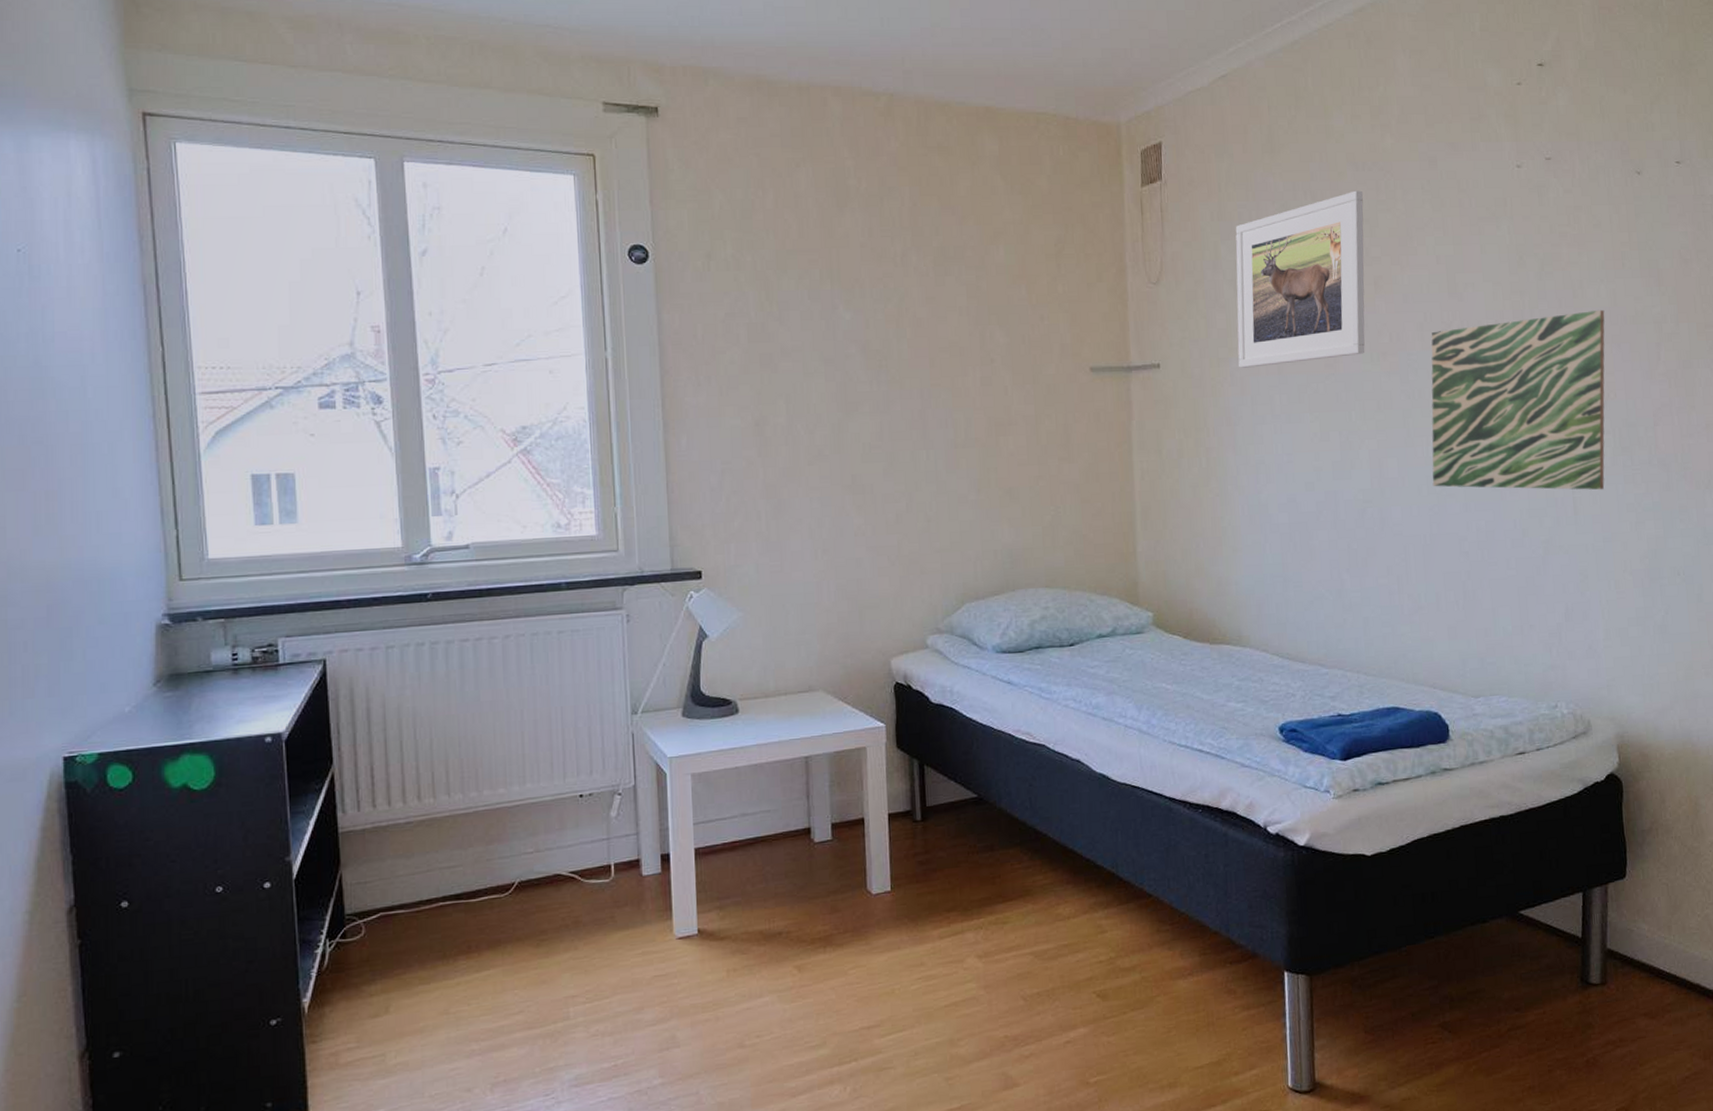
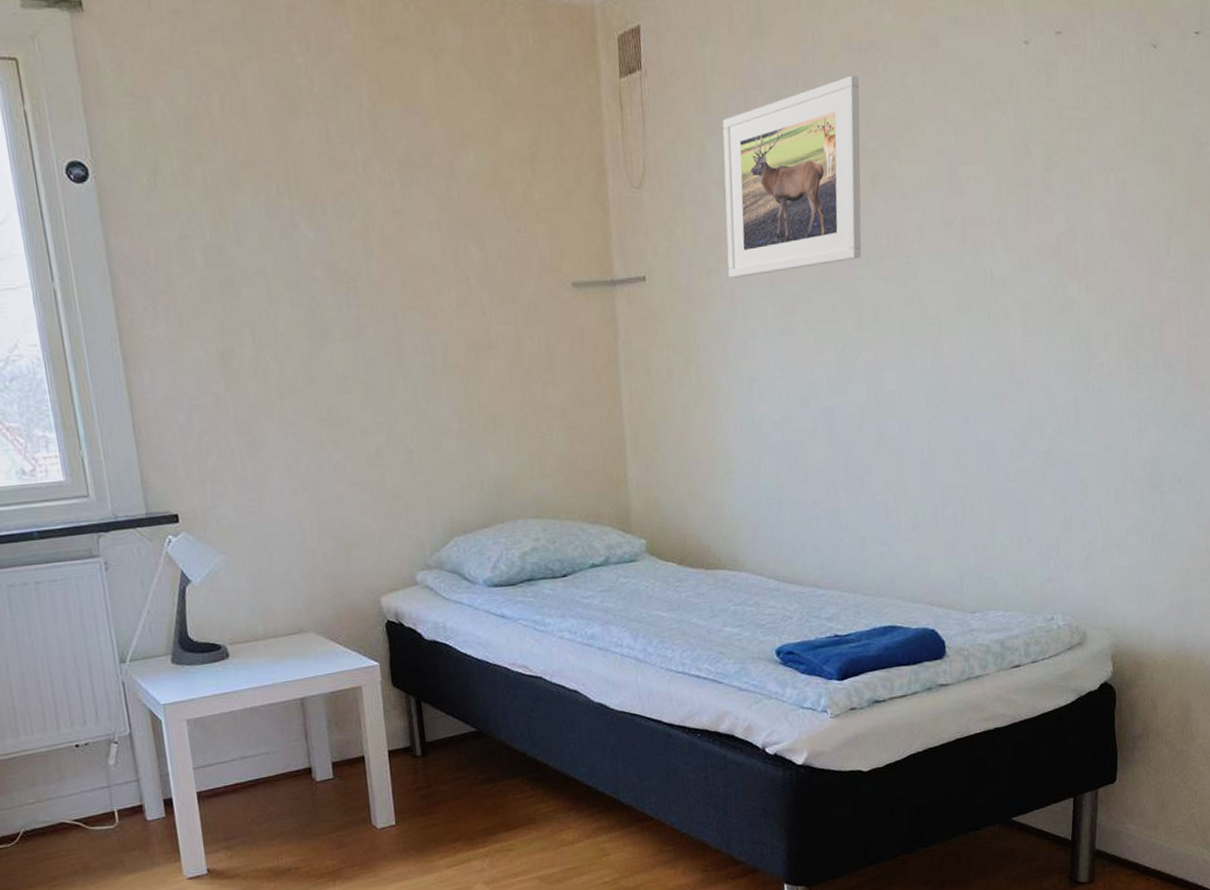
wall art: present [1431,309,1605,490] -> none [930,201,1114,399]

